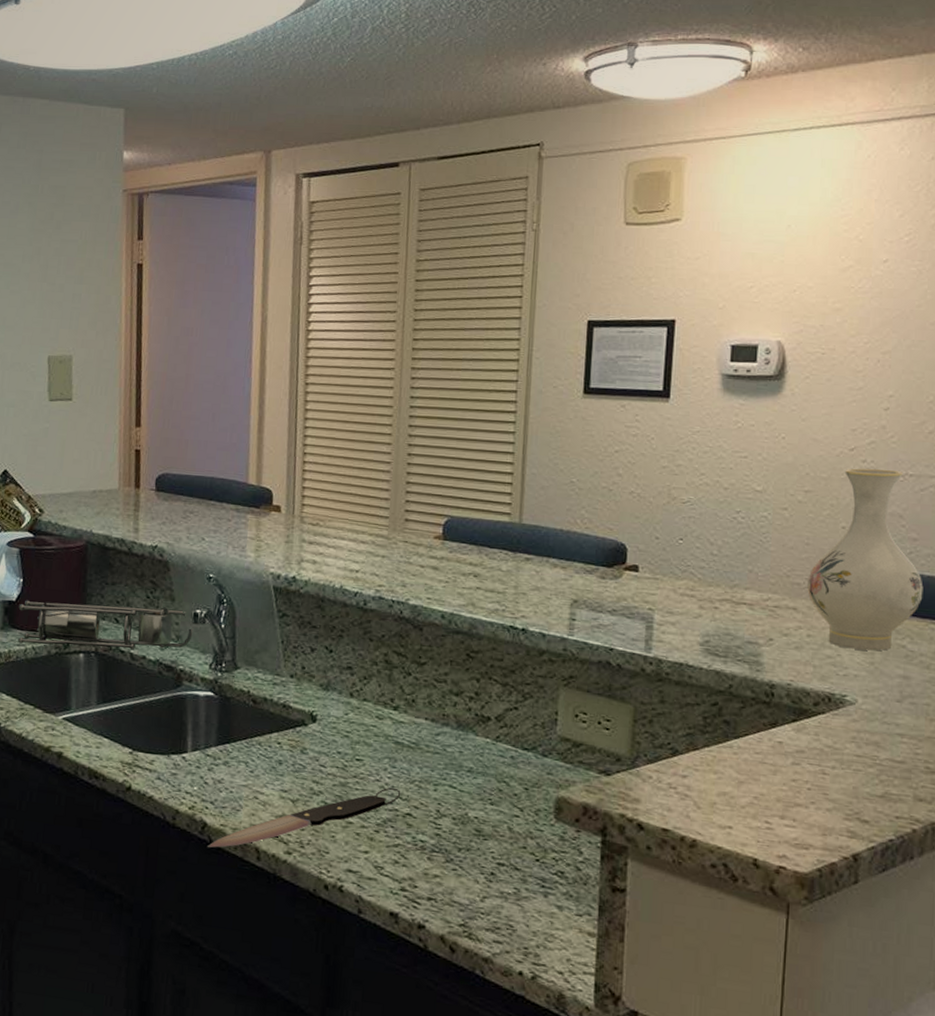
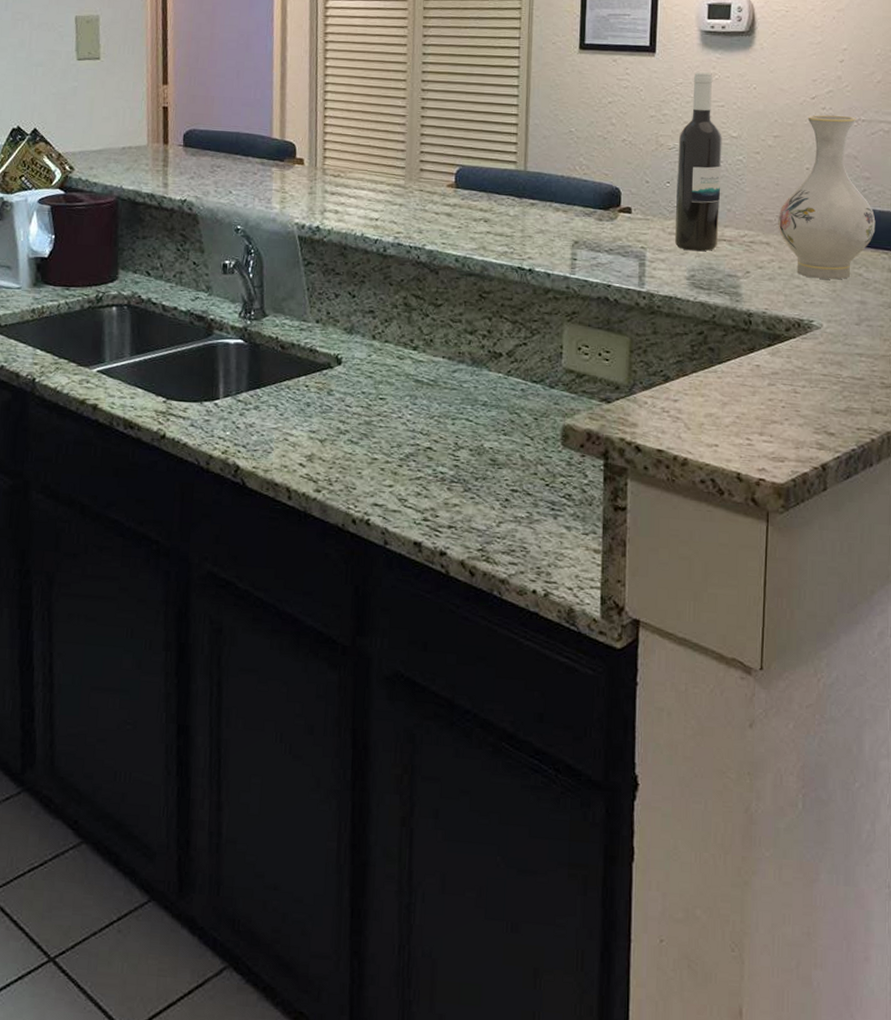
paper towel holder: present [18,600,194,650] -> none [51,256,223,302]
kitchen knife: present [208,787,401,848] -> none [241,423,422,490]
wine bottle: none [686,419,745,615] -> present [674,72,722,252]

